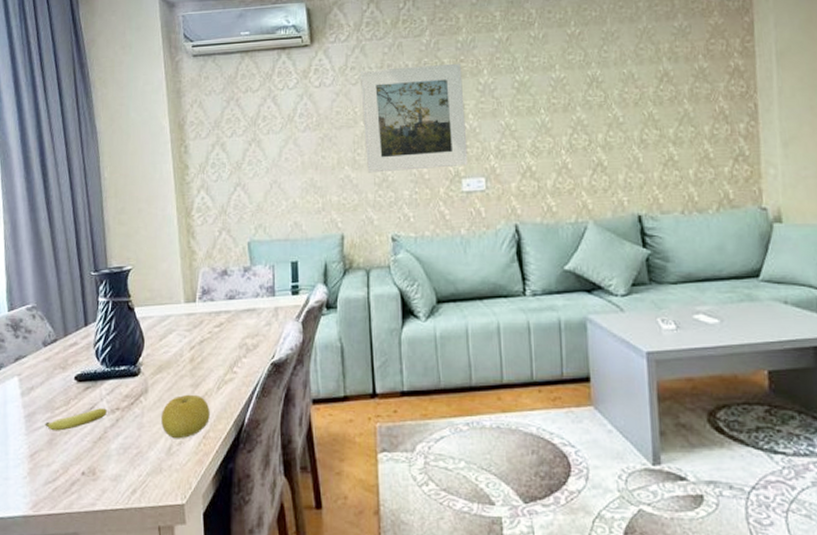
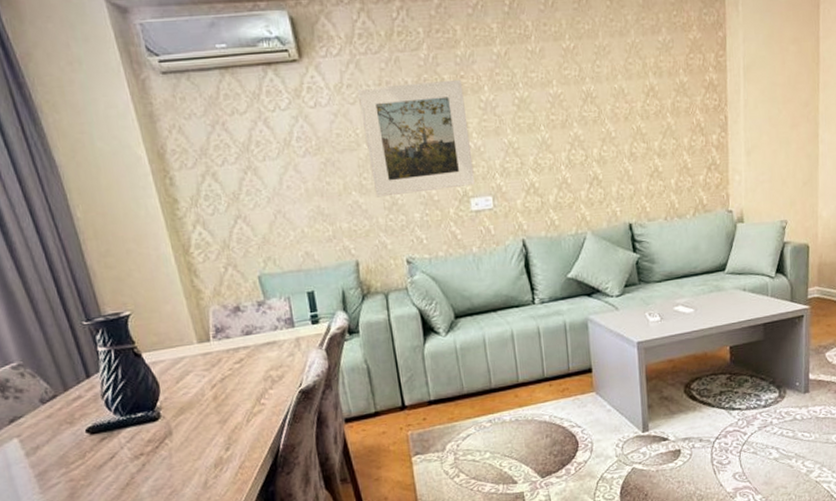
fruit: present [45,408,107,431] -> none [61,455,130,485]
fruit: present [161,394,210,439] -> none [191,430,243,474]

